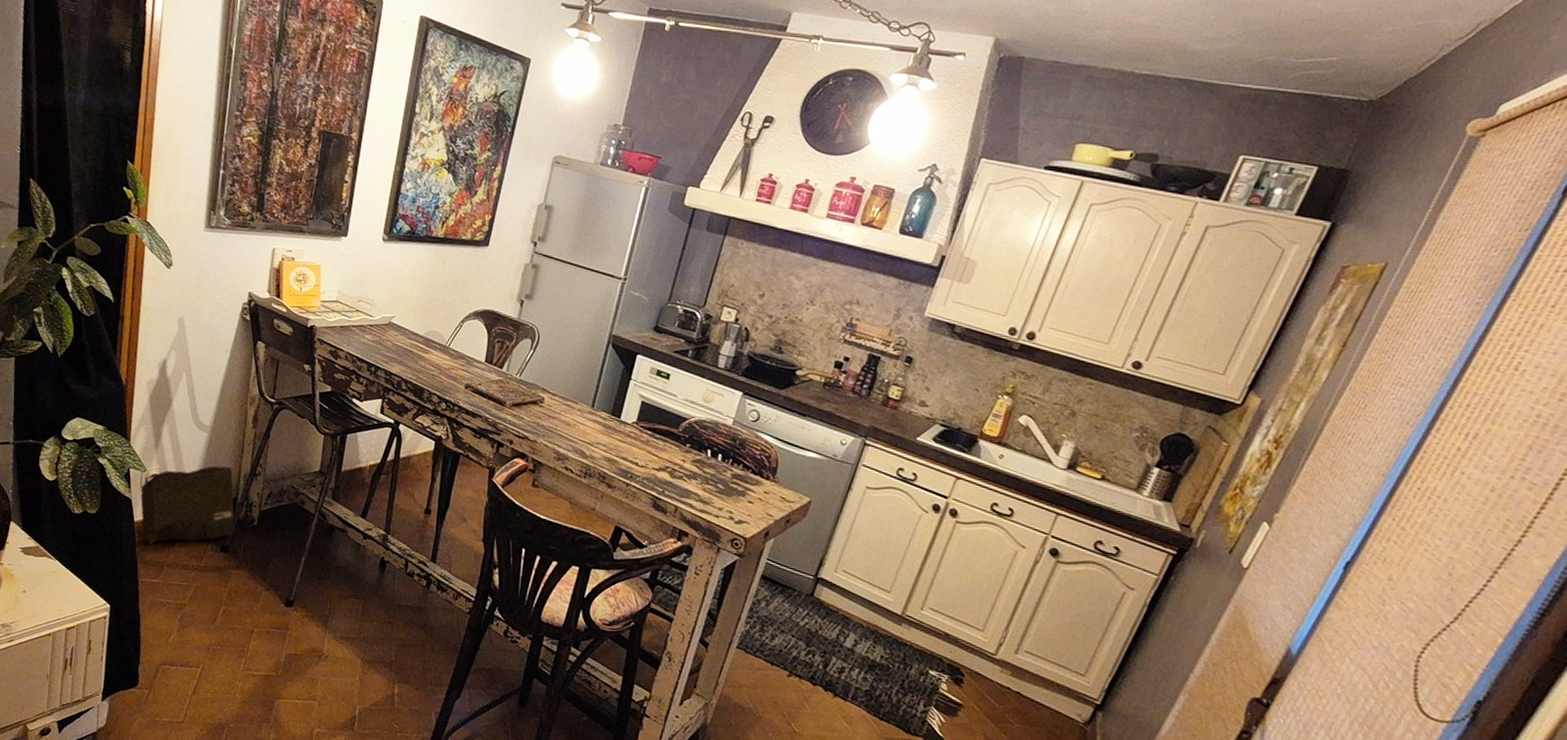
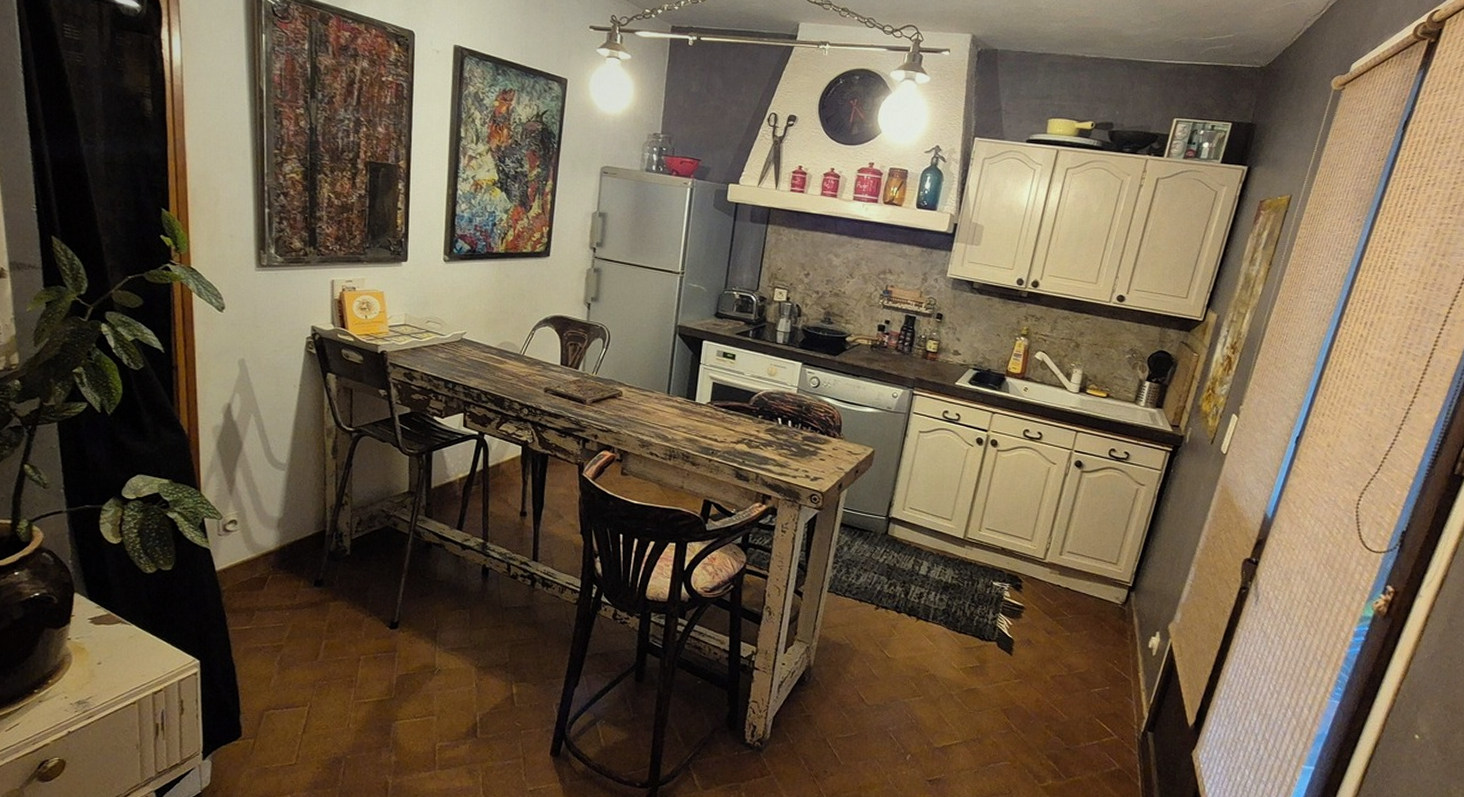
rock: present [140,466,235,545] -> none [218,501,325,593]

